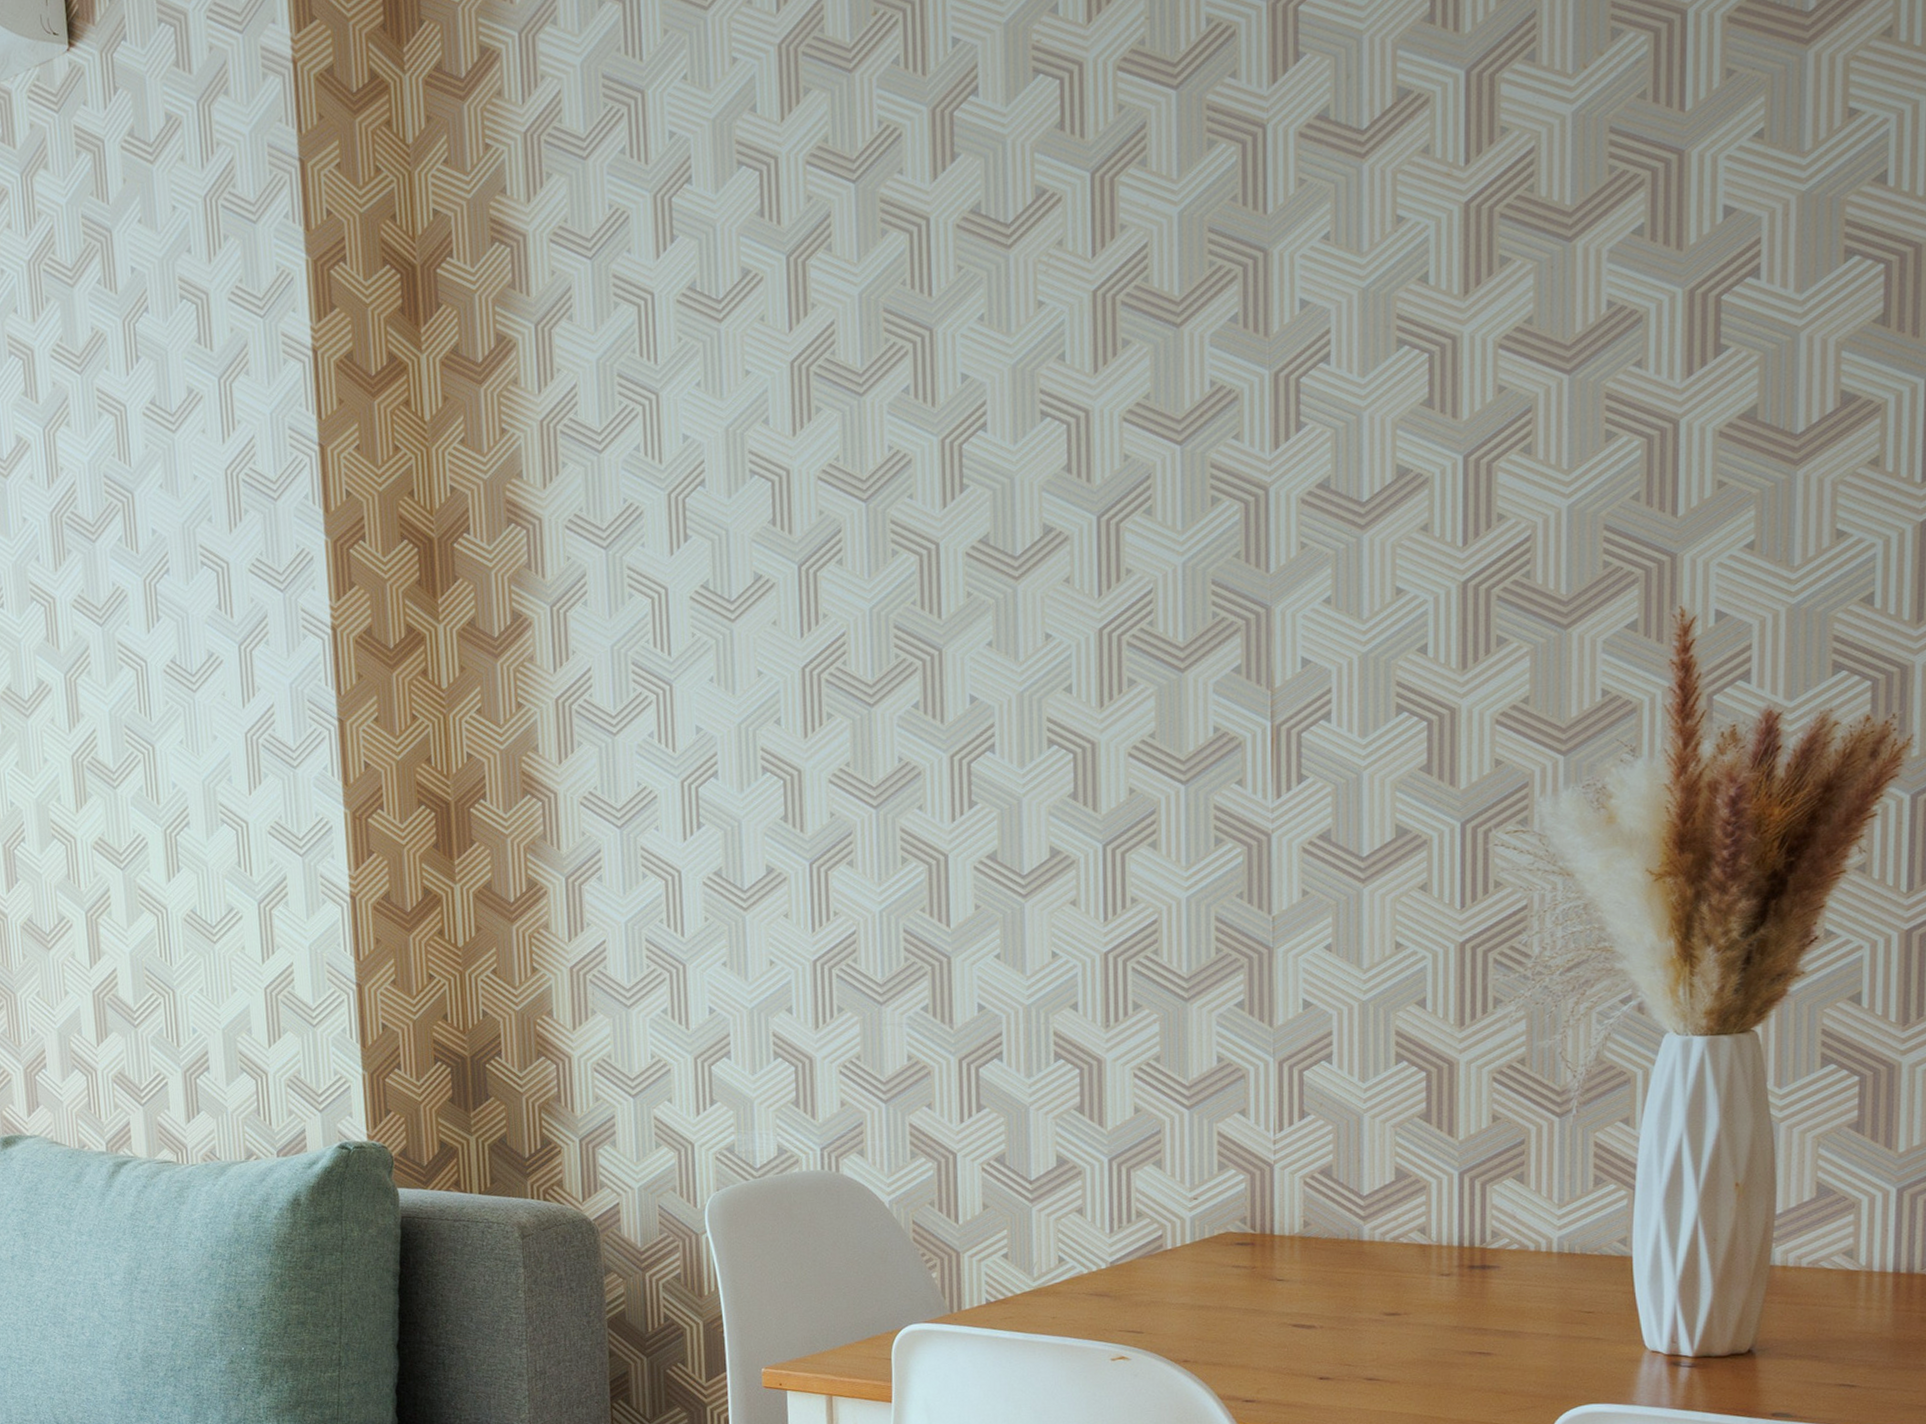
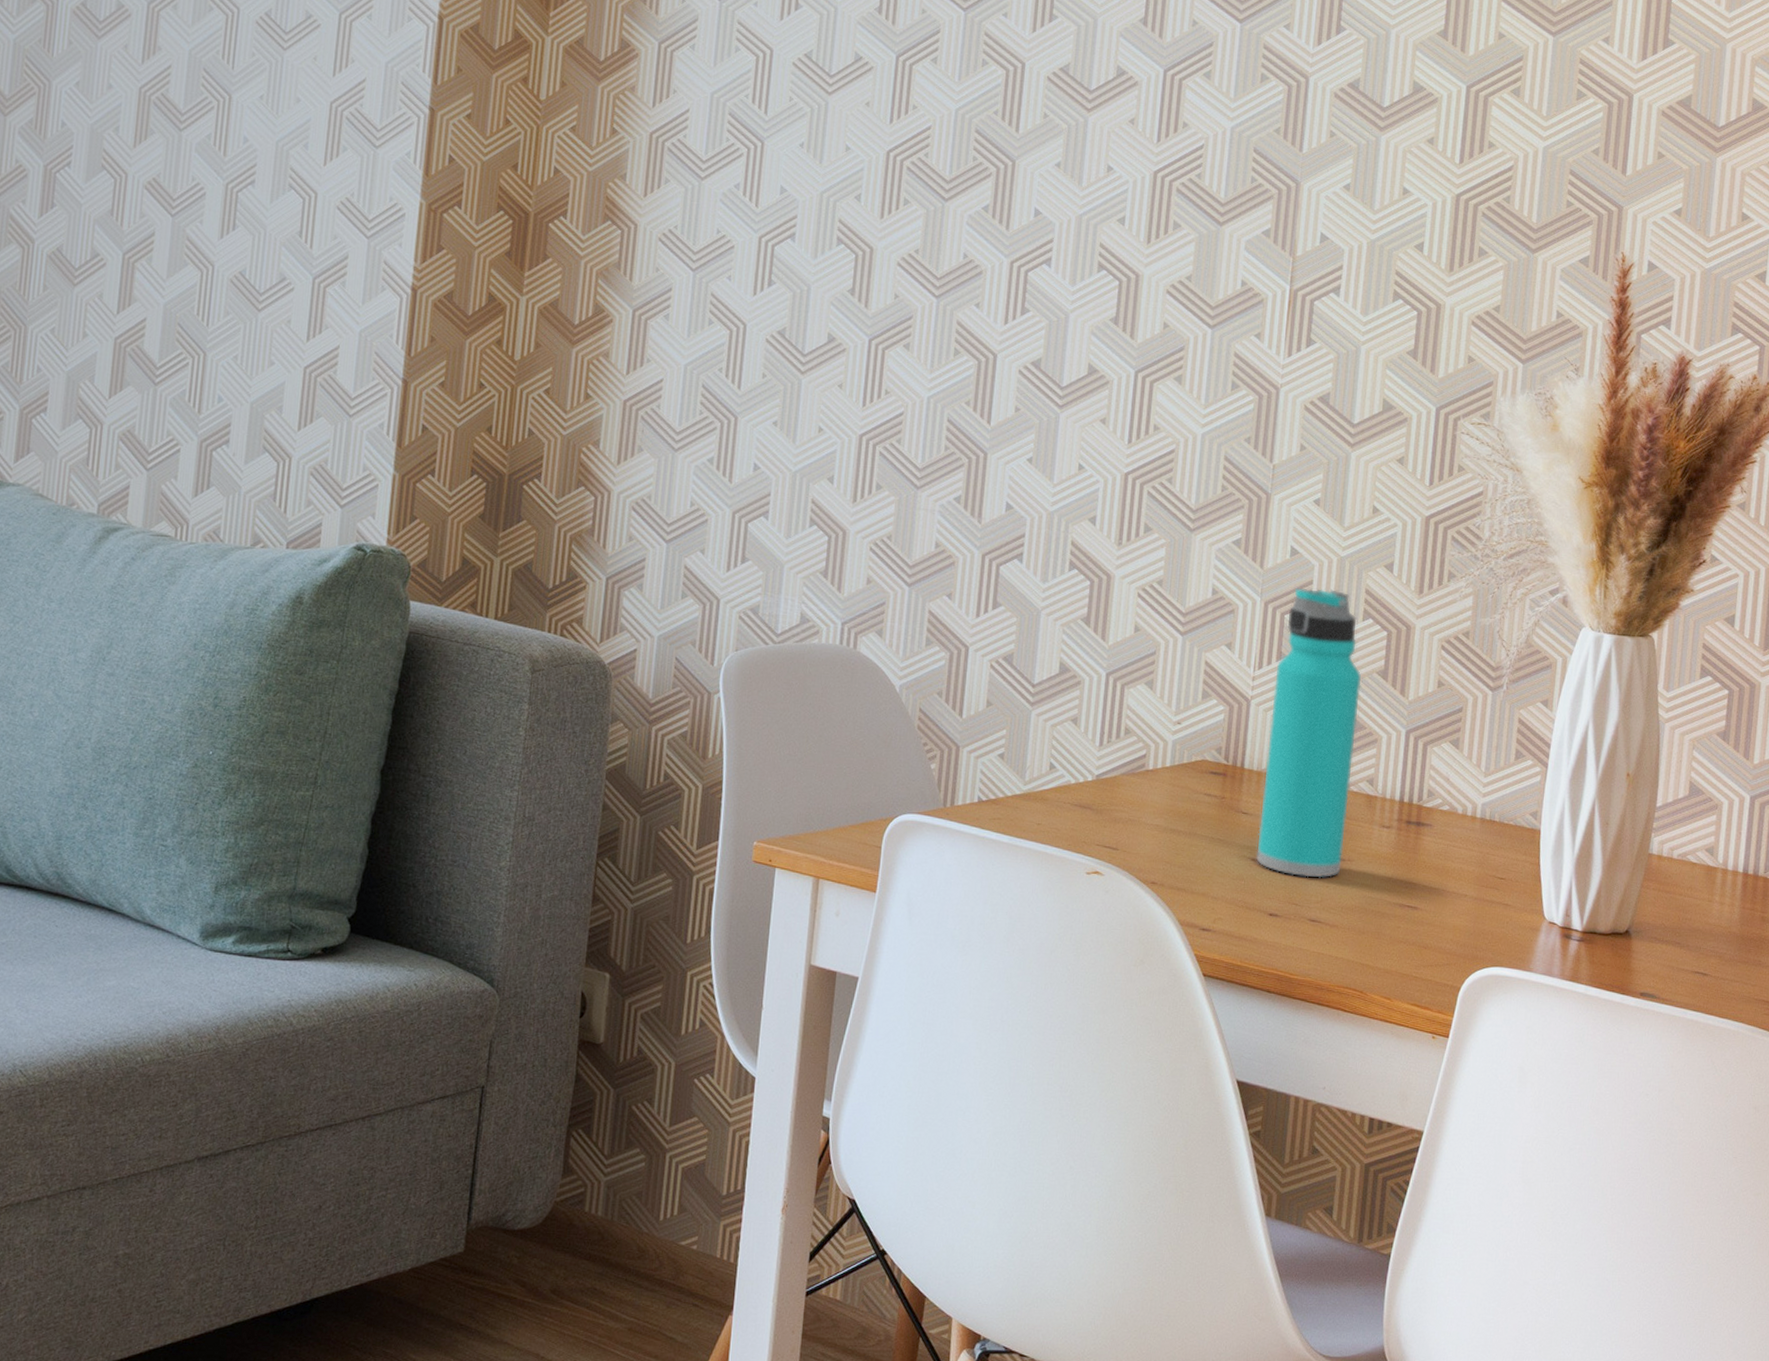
water bottle: none [1297,1036,1401,1337] -> present [1256,587,1361,878]

